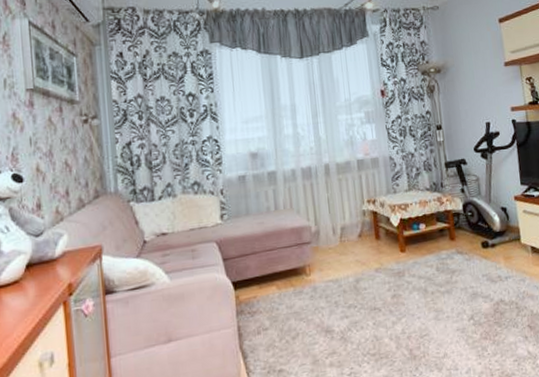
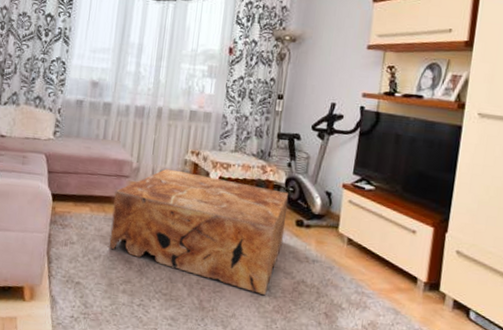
coffee table: none [299,217,475,326] -> present [109,168,289,295]

